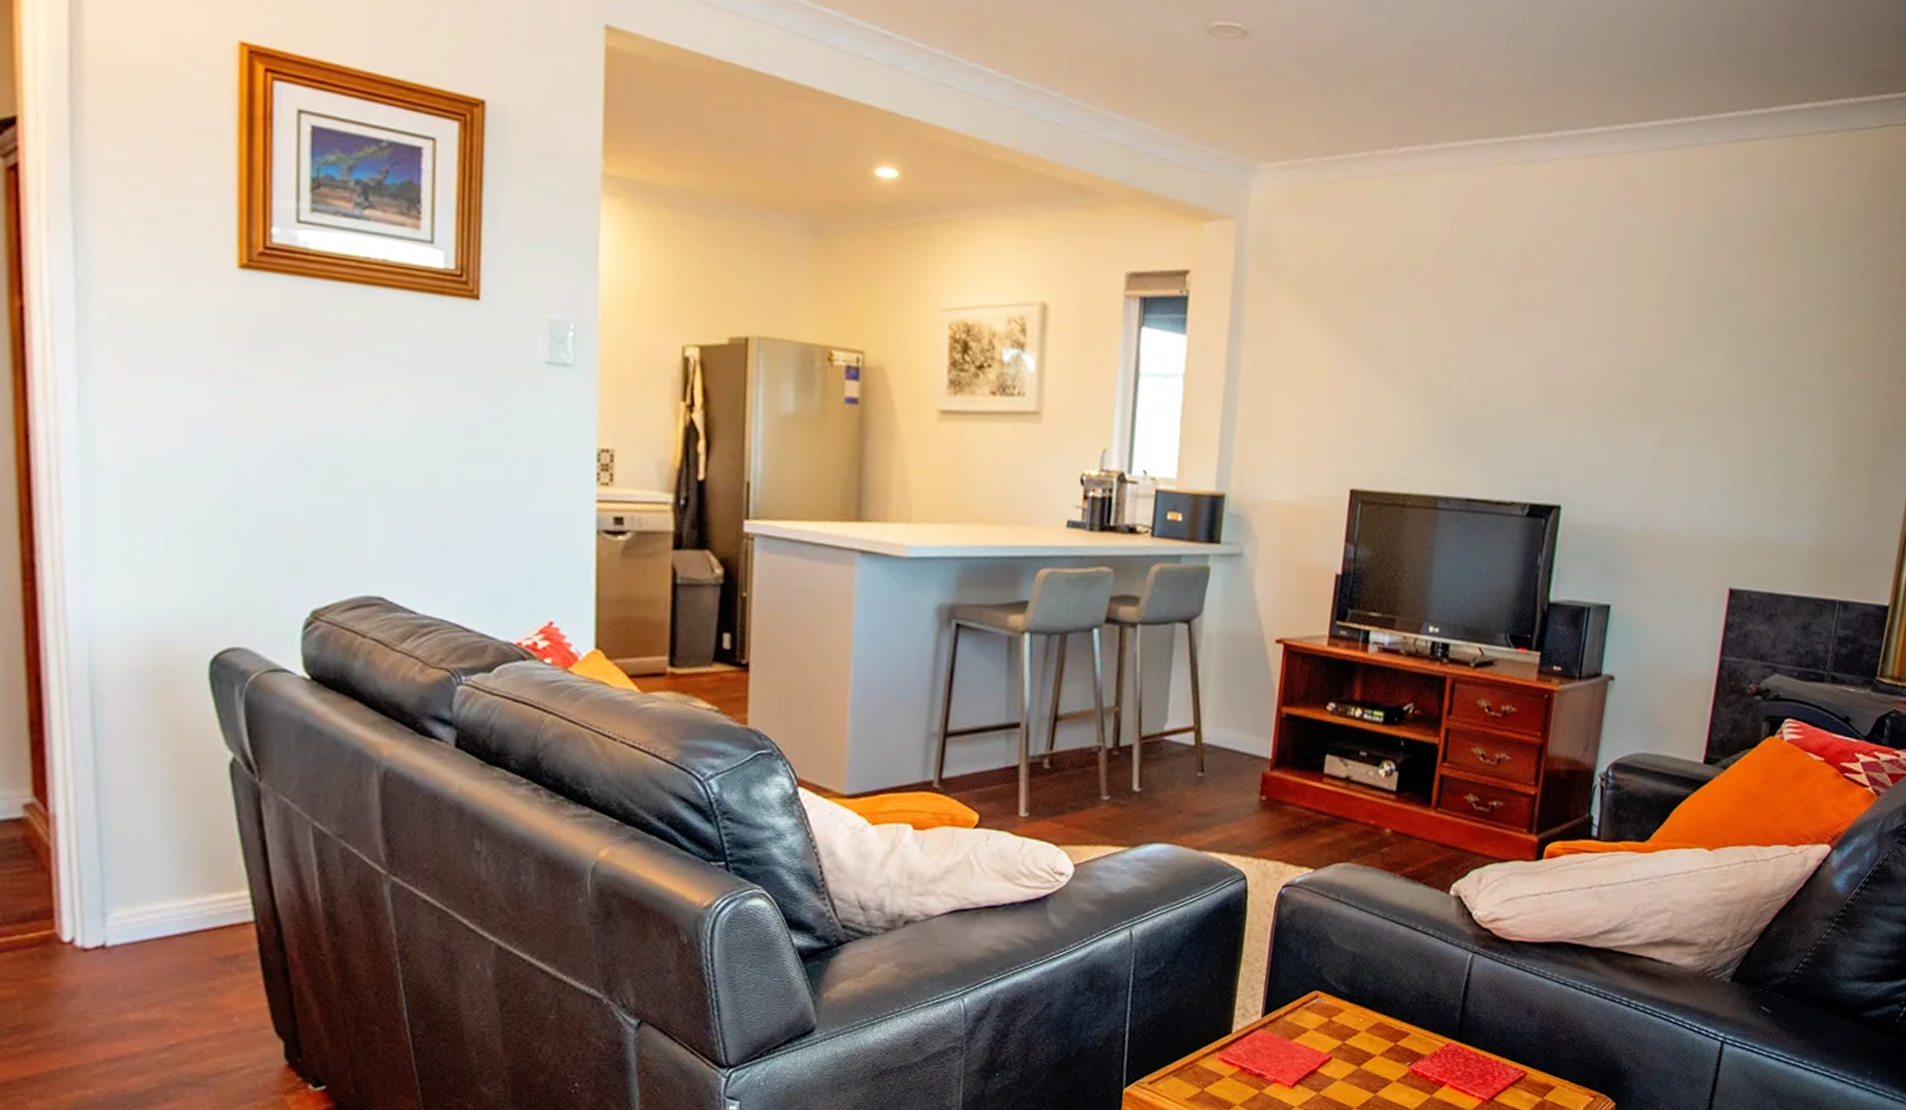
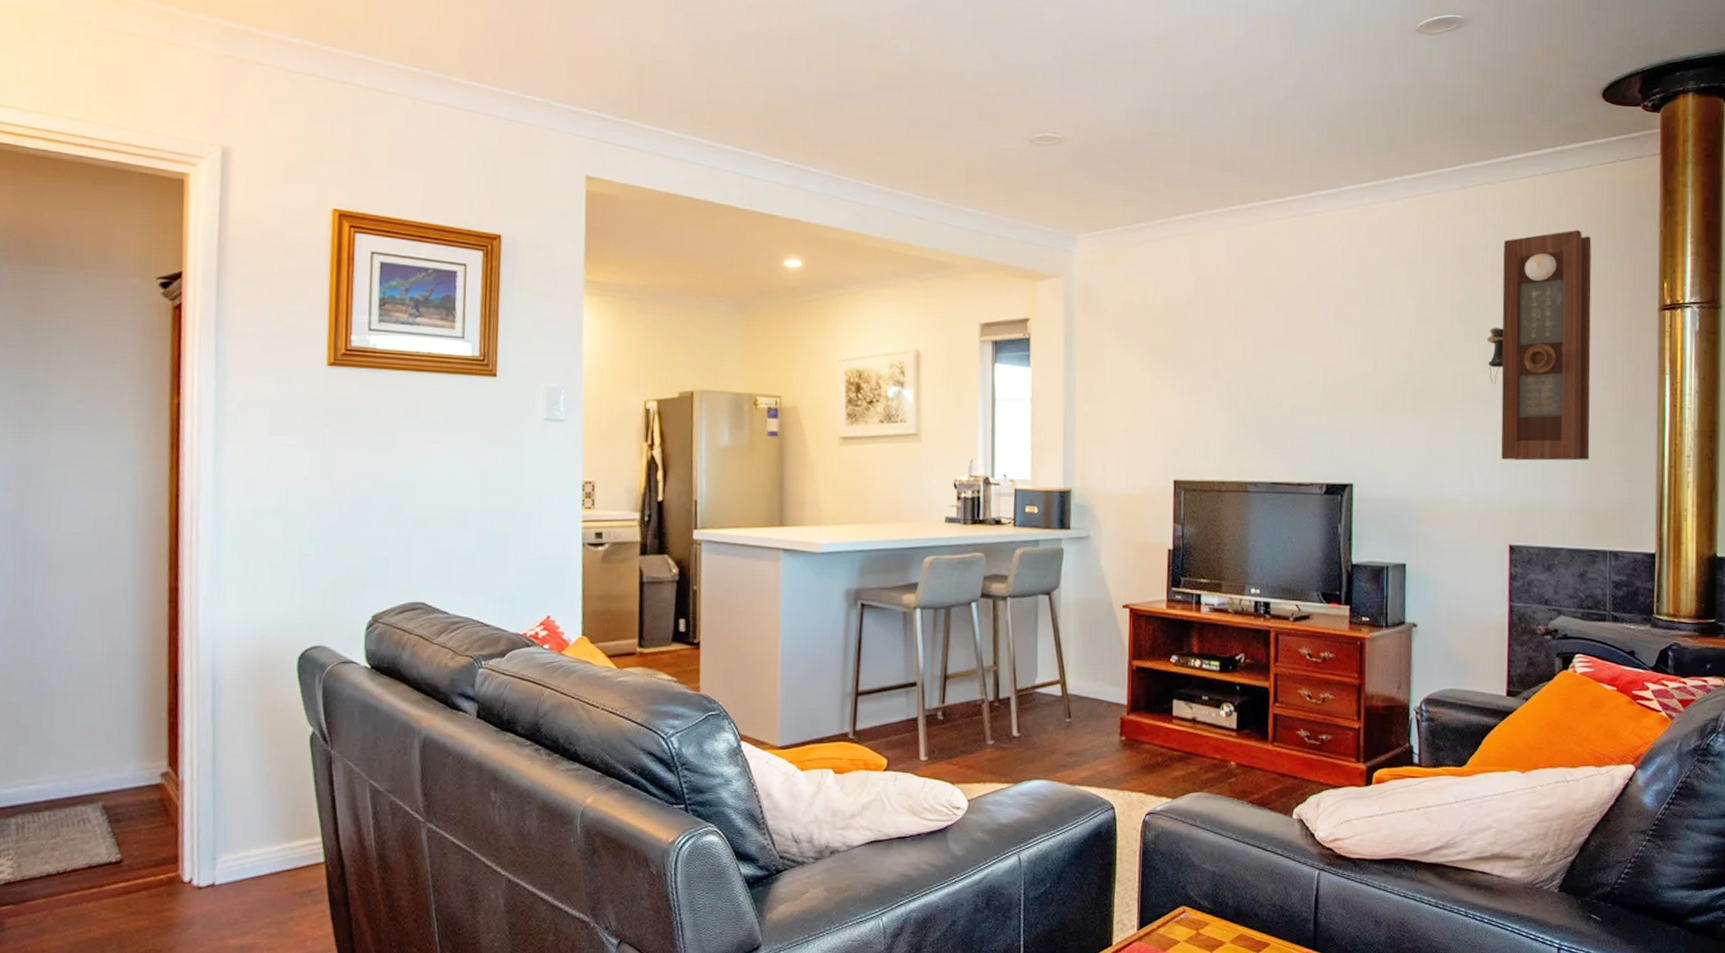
pendulum clock: none [1734,206,1874,493] -> present [1486,229,1592,461]

